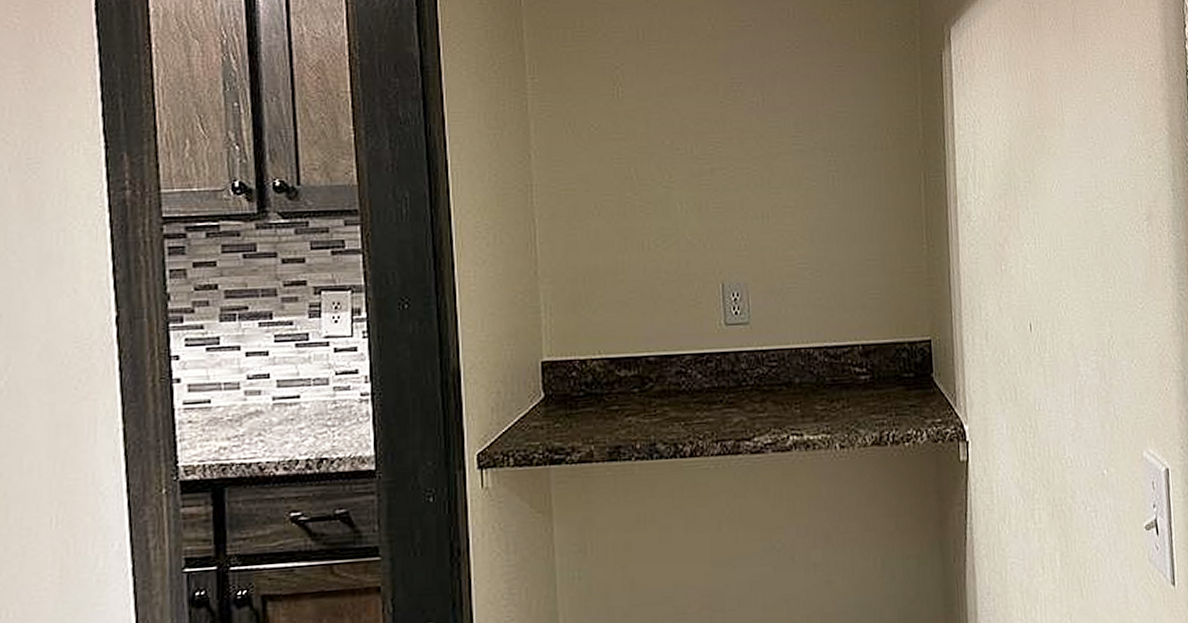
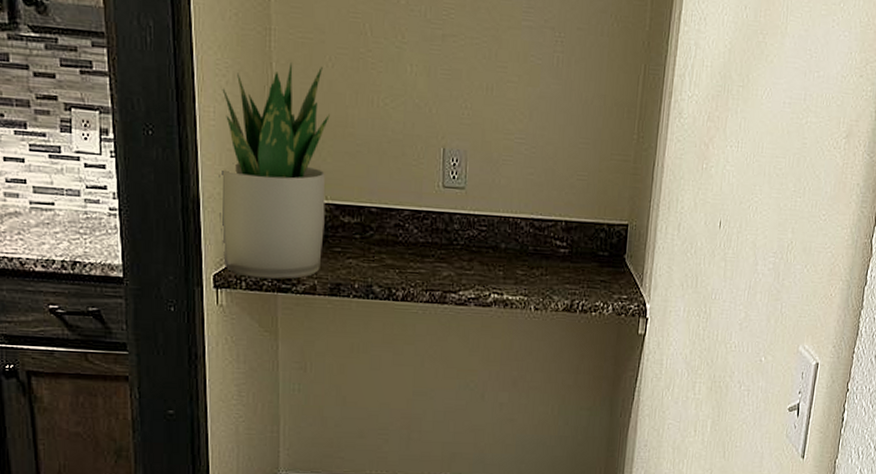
planter: none [481,216,599,452] -> present [219,63,330,280]

